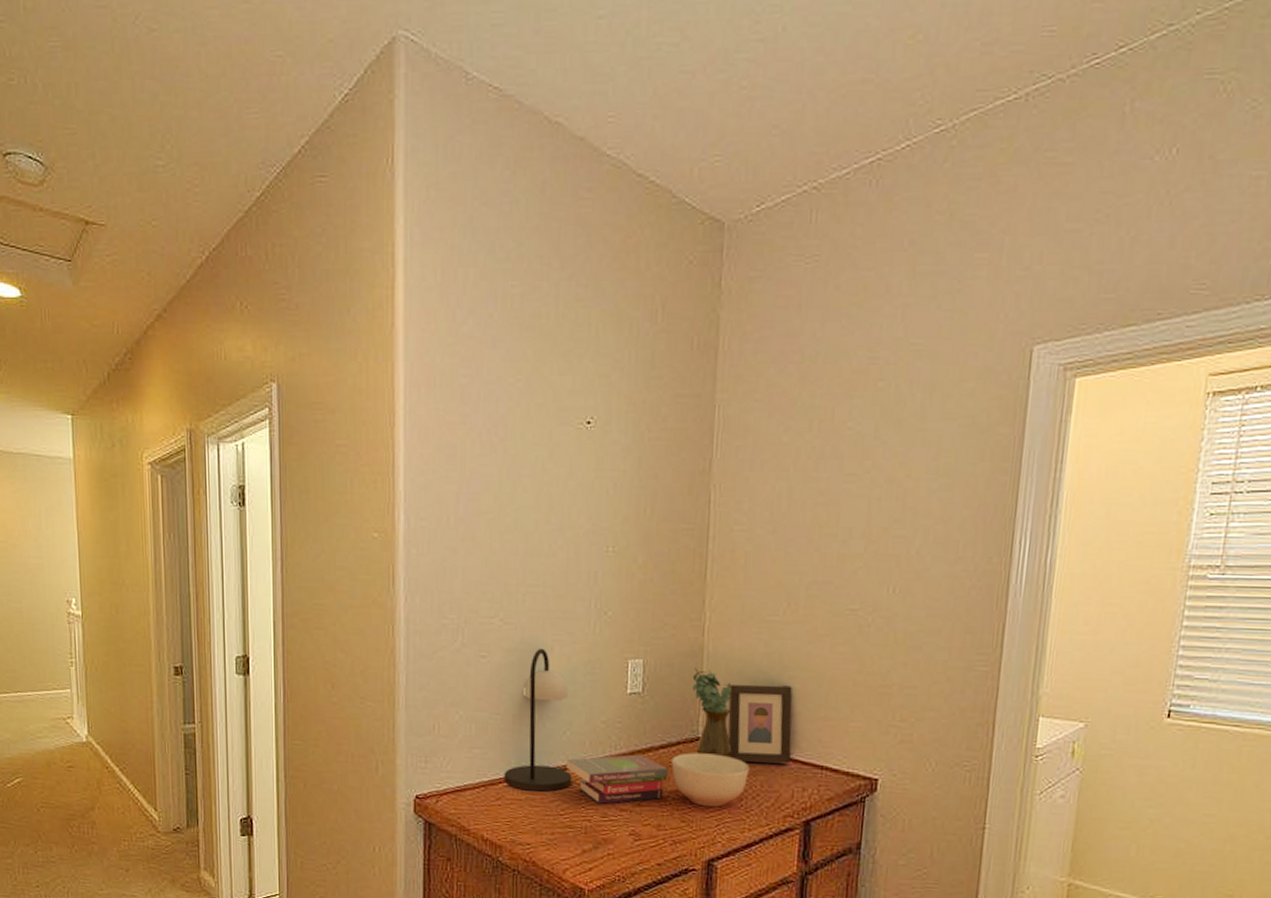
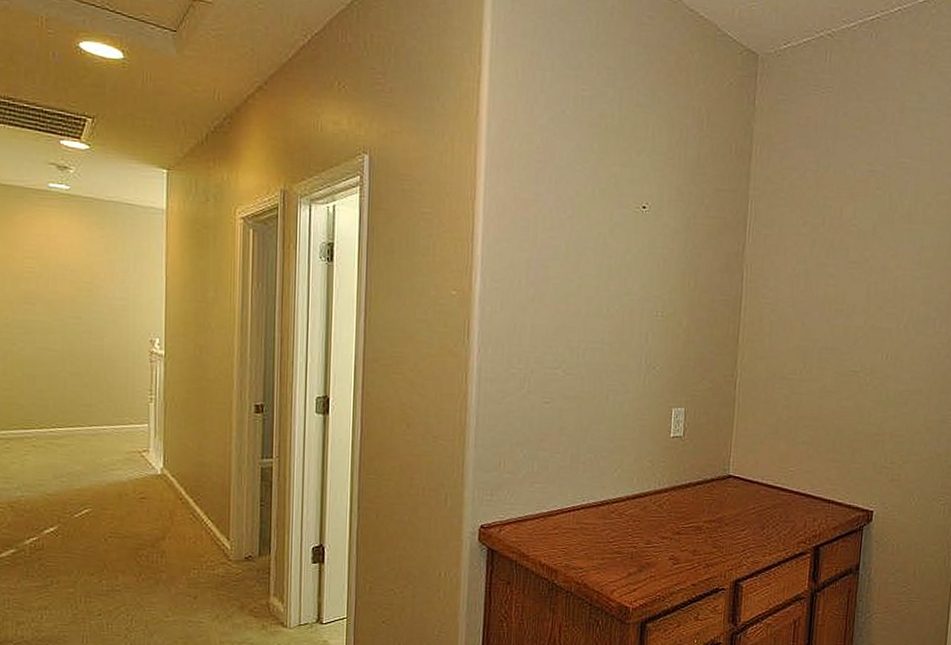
table lamp: present [504,648,572,792] -> none [561,396,621,522]
books: present [567,754,669,804] -> none [617,489,704,533]
bowl: present [671,752,750,808] -> none [706,488,771,535]
vase: present [692,668,733,758] -> none [725,416,758,493]
picture frame: present [727,685,792,764] -> none [753,431,806,498]

